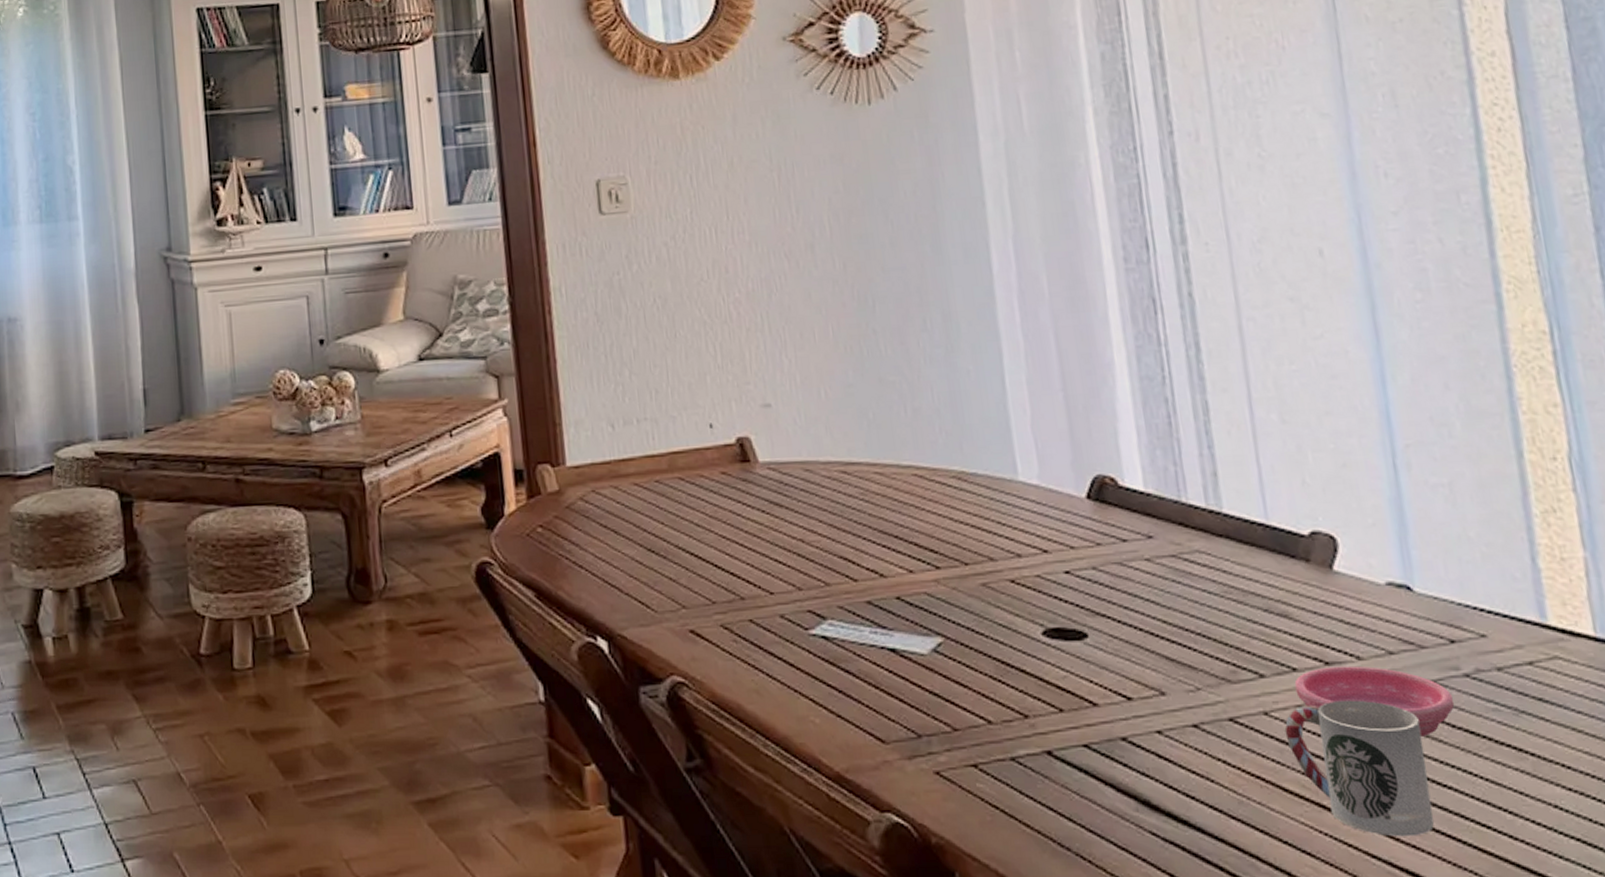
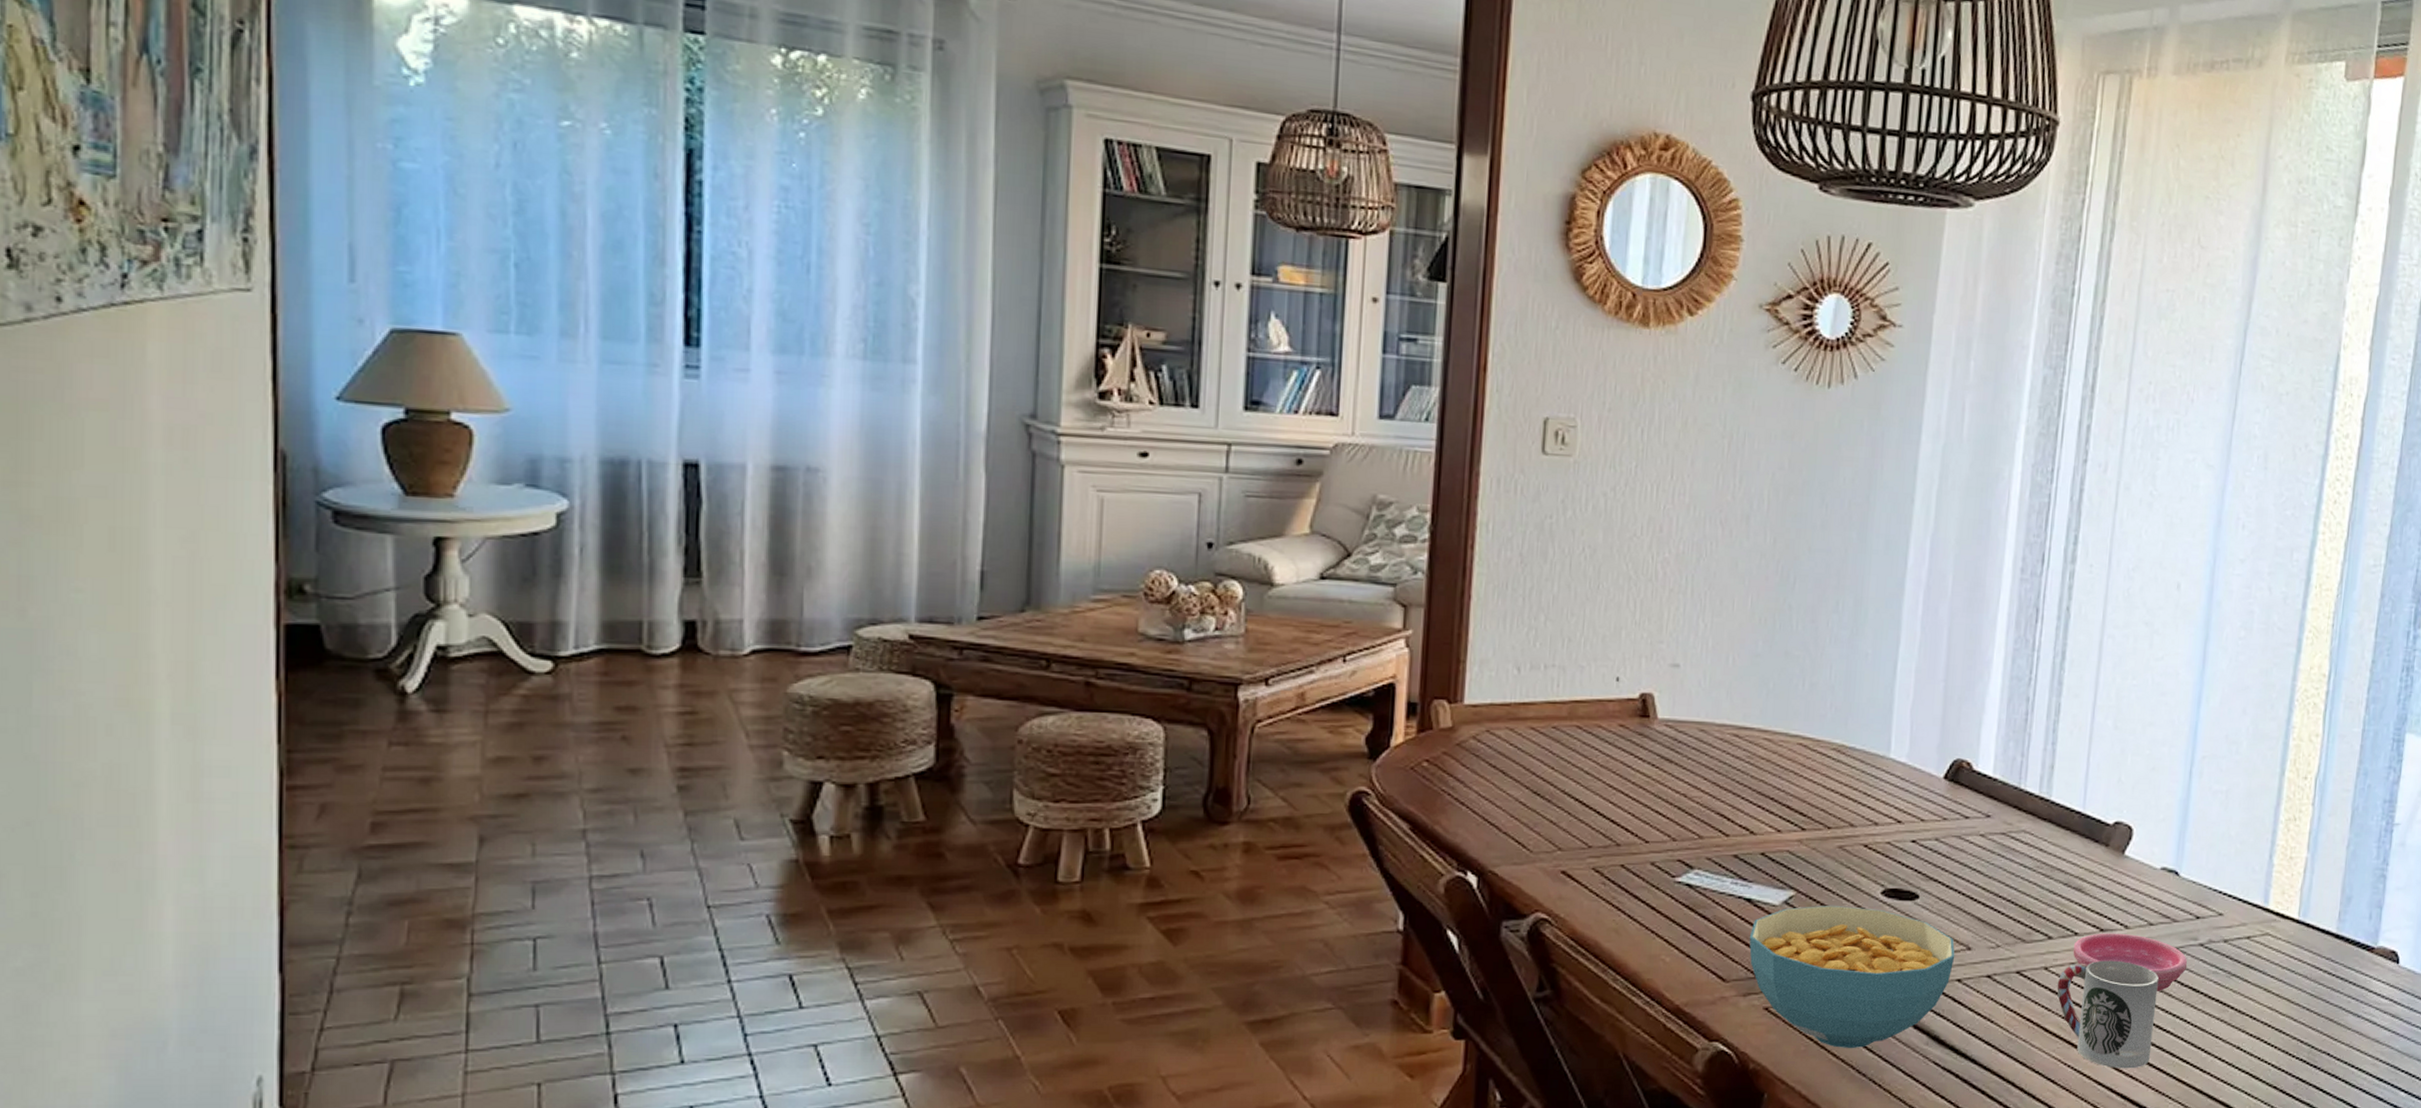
cereal bowl: none [901,650,1148,817] -> present [1749,905,1955,1048]

